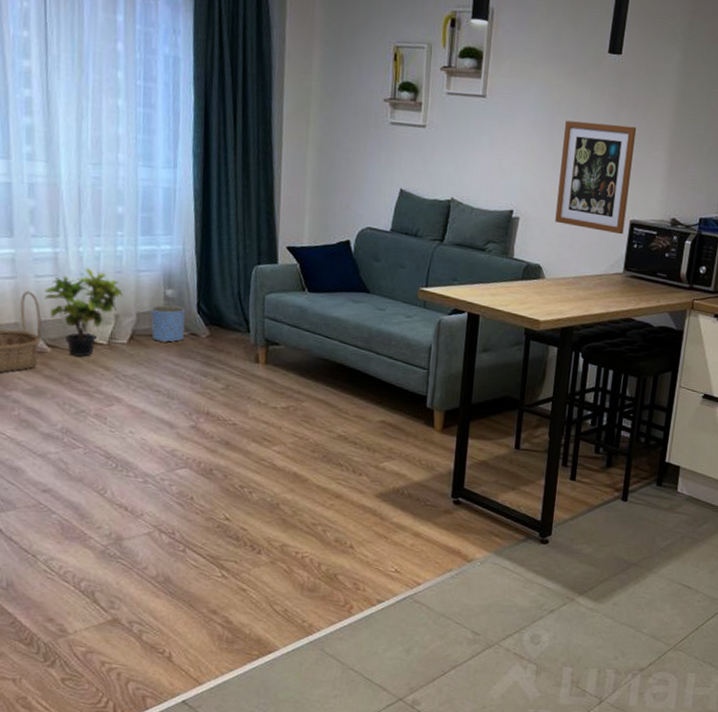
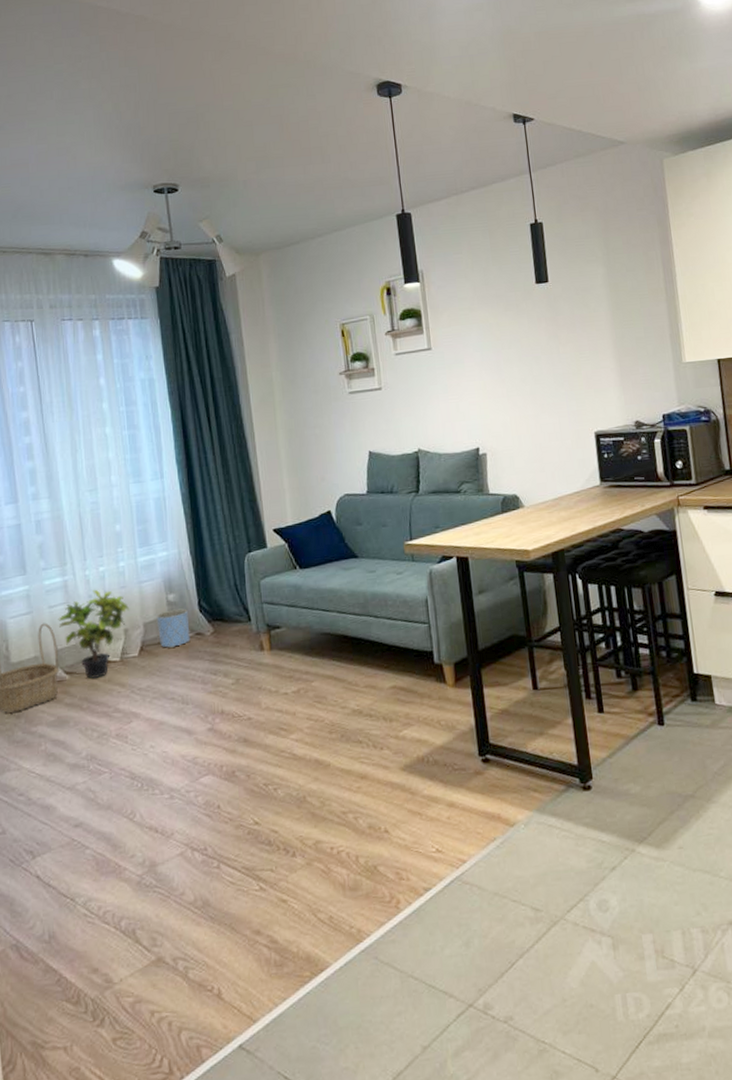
wall art: present [555,120,637,235] -> none [509,344,591,451]

